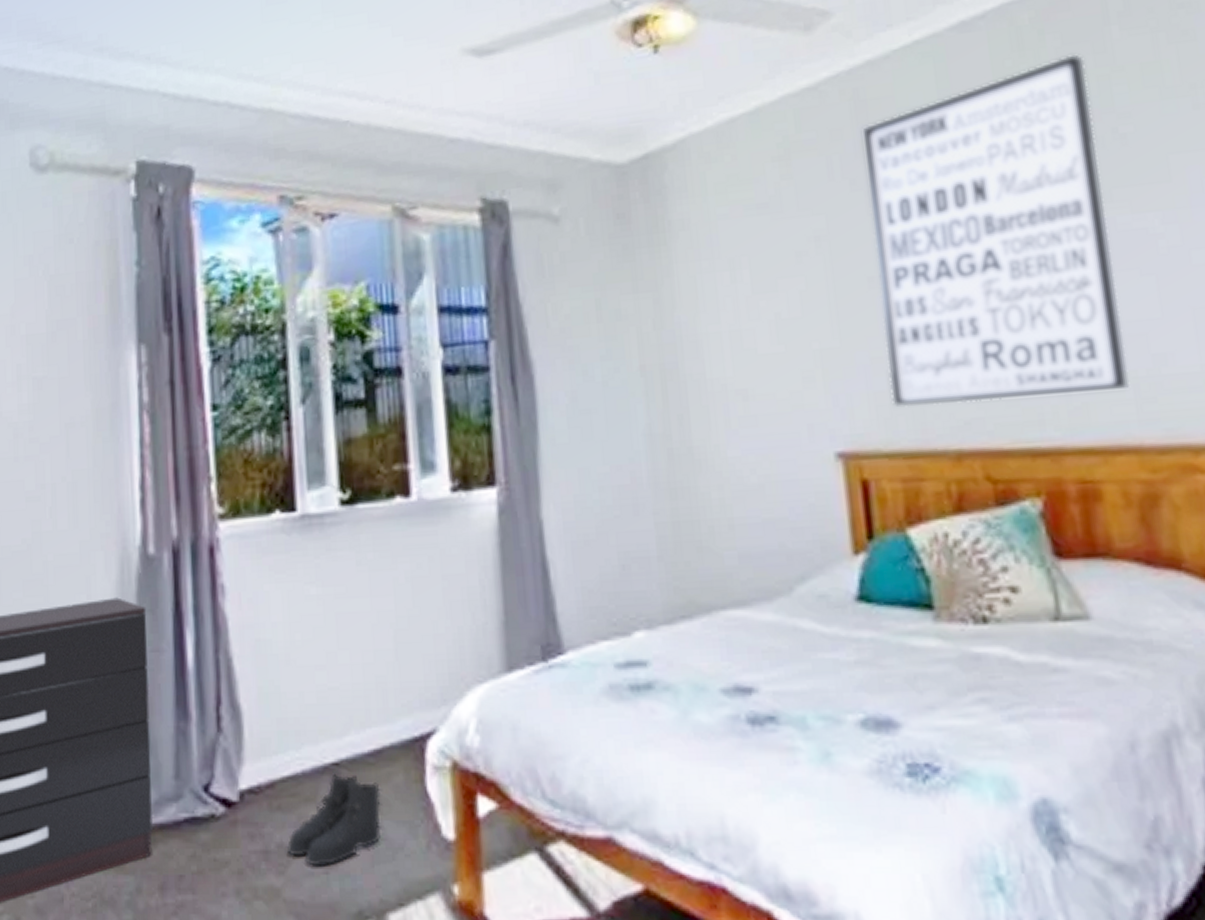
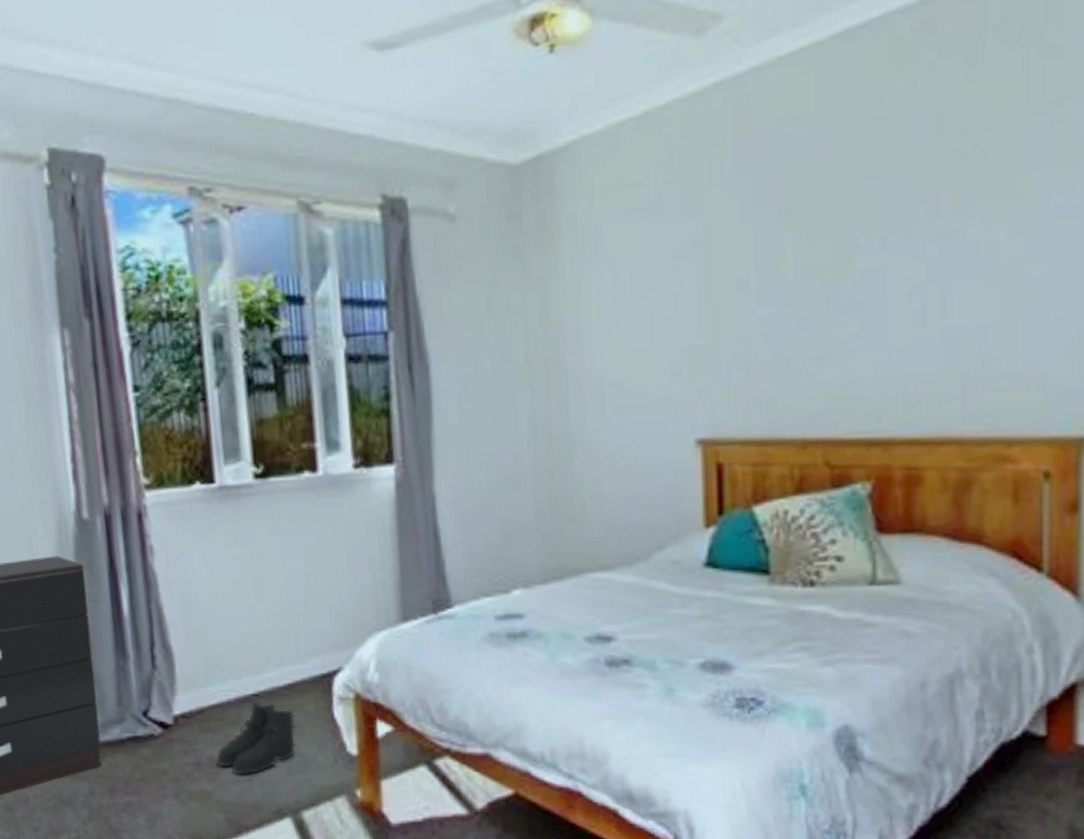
wall art: present [862,54,1130,408] -> none [743,67,960,400]

